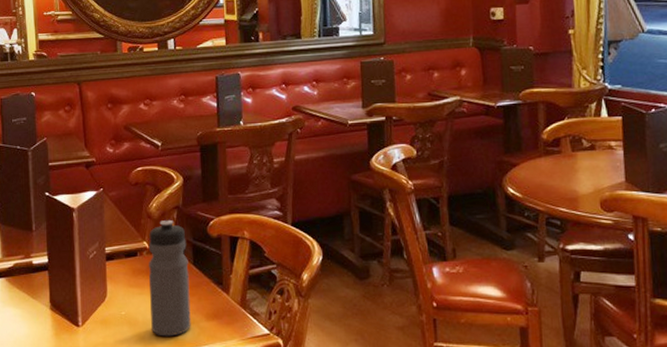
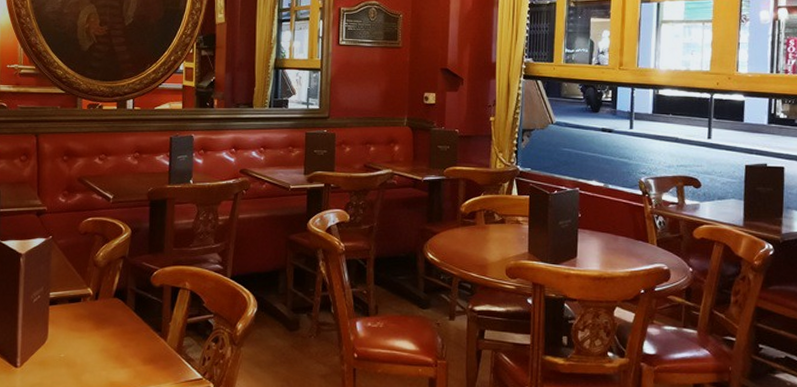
water bottle: present [149,220,191,337] -> none [89,269,130,379]

